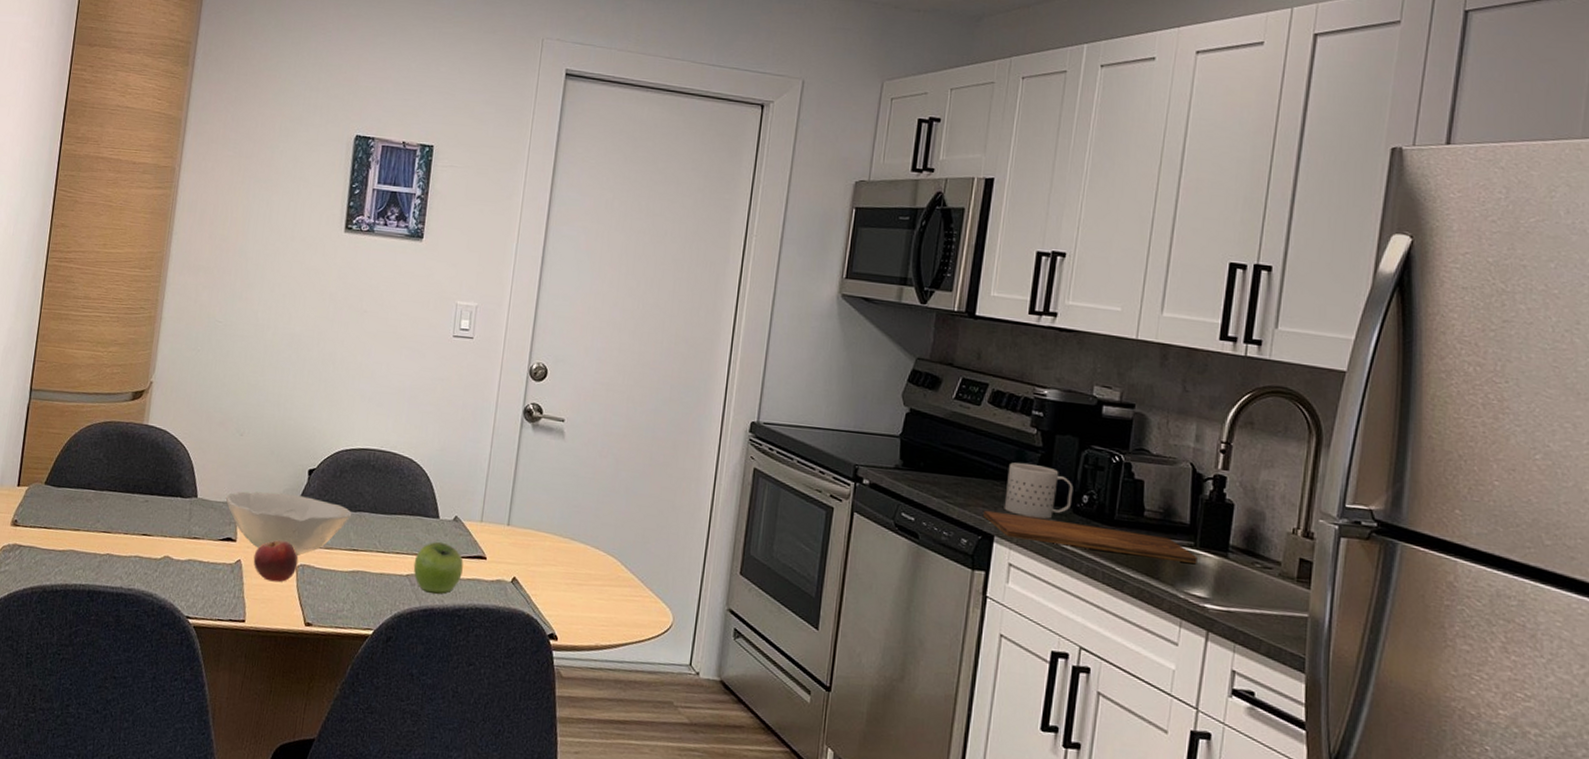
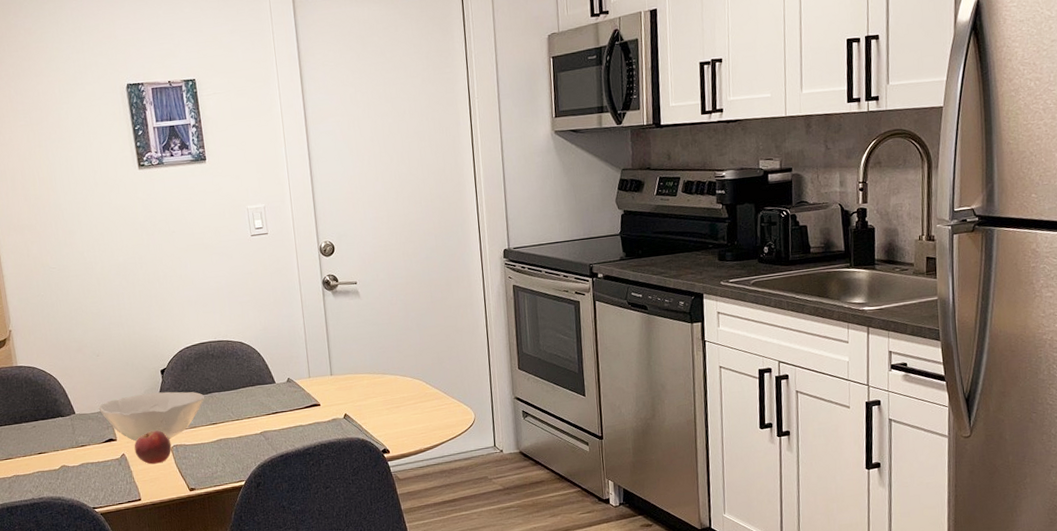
fruit: present [413,541,464,595] -> none [263,400,304,443]
cutting board: present [984,510,1198,565] -> none [693,264,854,293]
mug: present [1004,462,1074,520] -> none [705,231,757,274]

